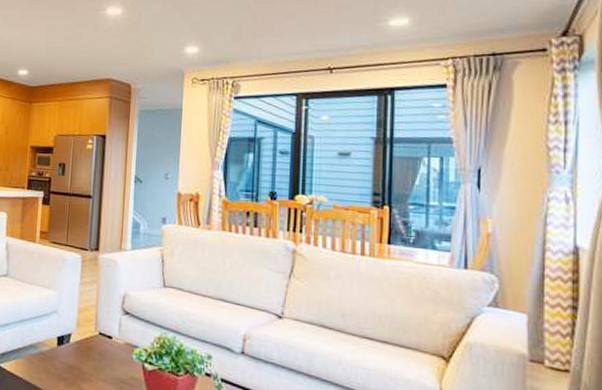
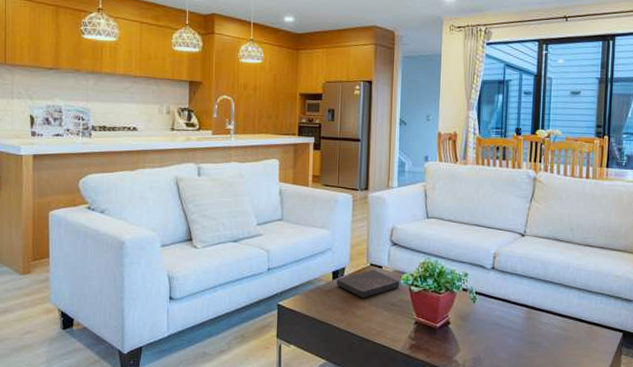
book: none [61,339,132,371] -> present [337,270,400,298]

